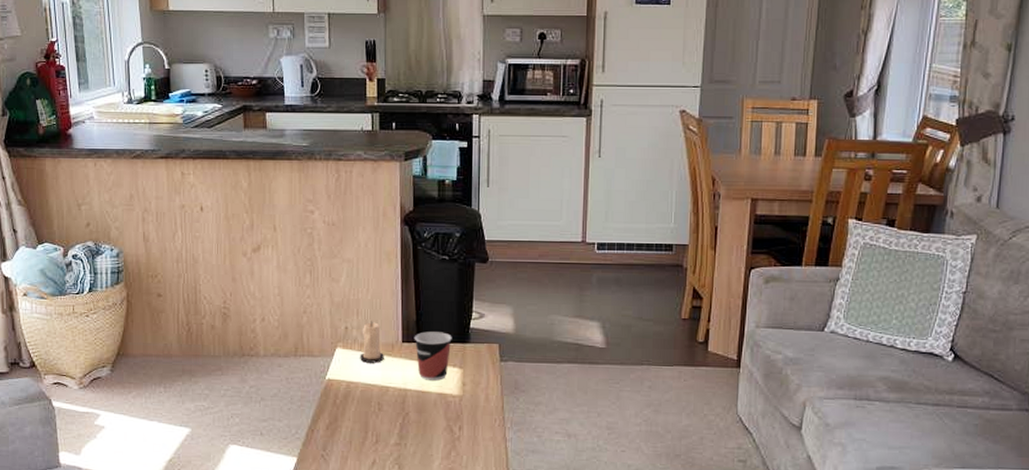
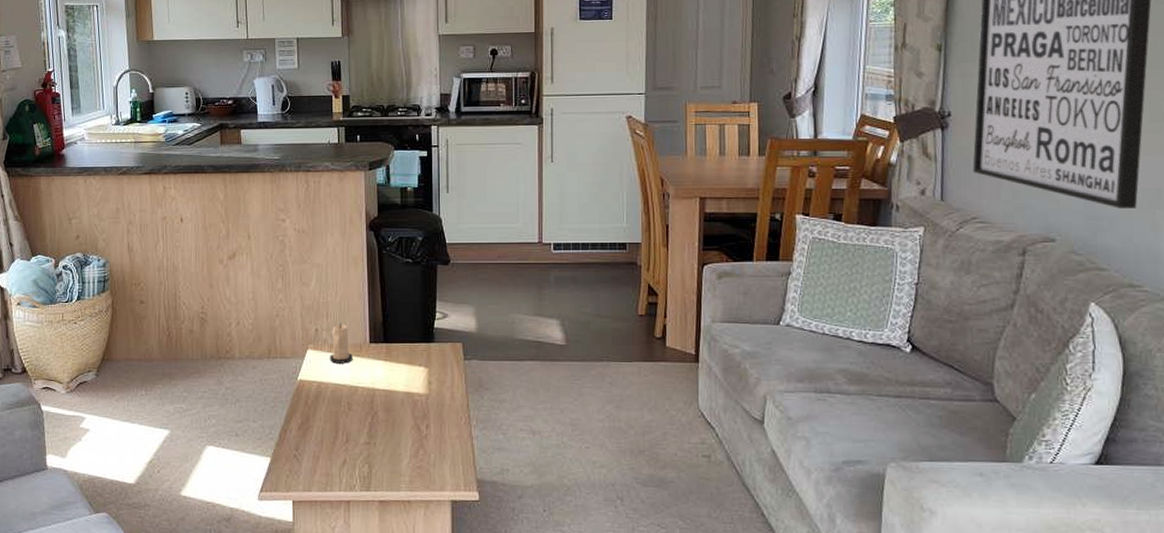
cup: present [414,331,452,382] -> none [381,332,417,381]

